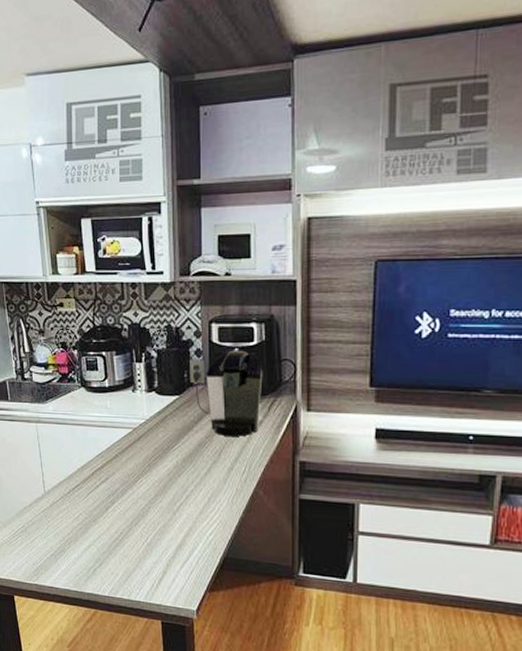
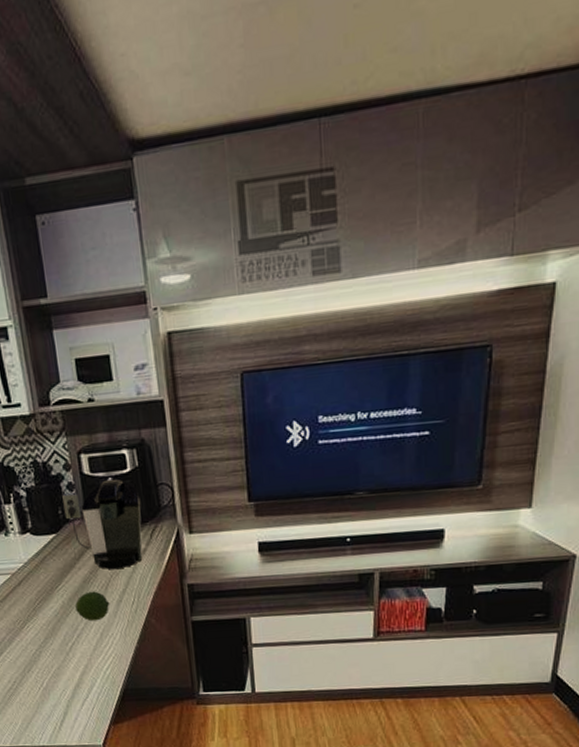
fruit: none [187,455,221,485] -> present [74,591,110,621]

